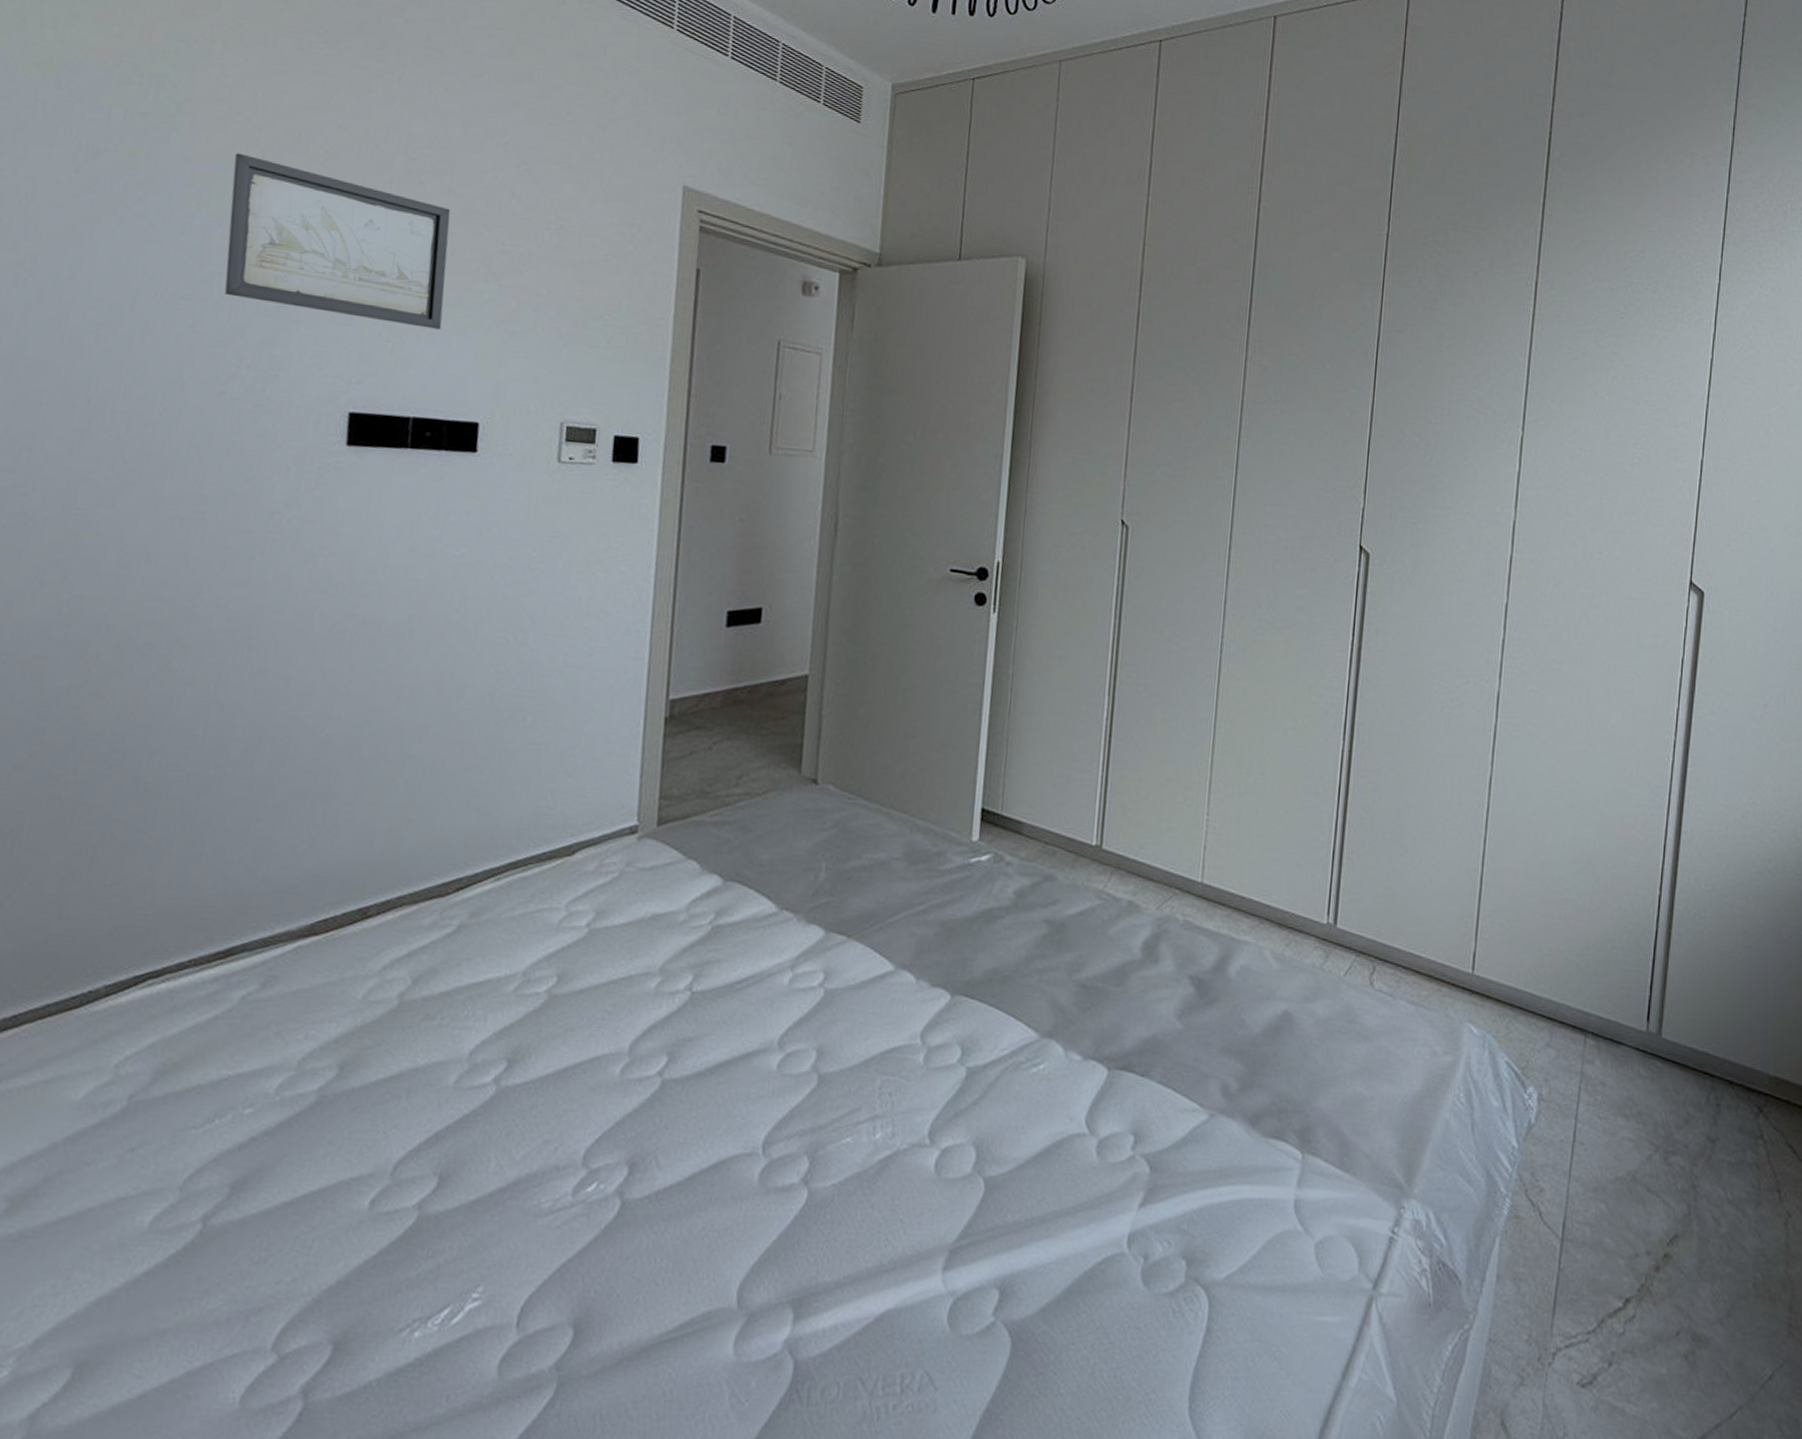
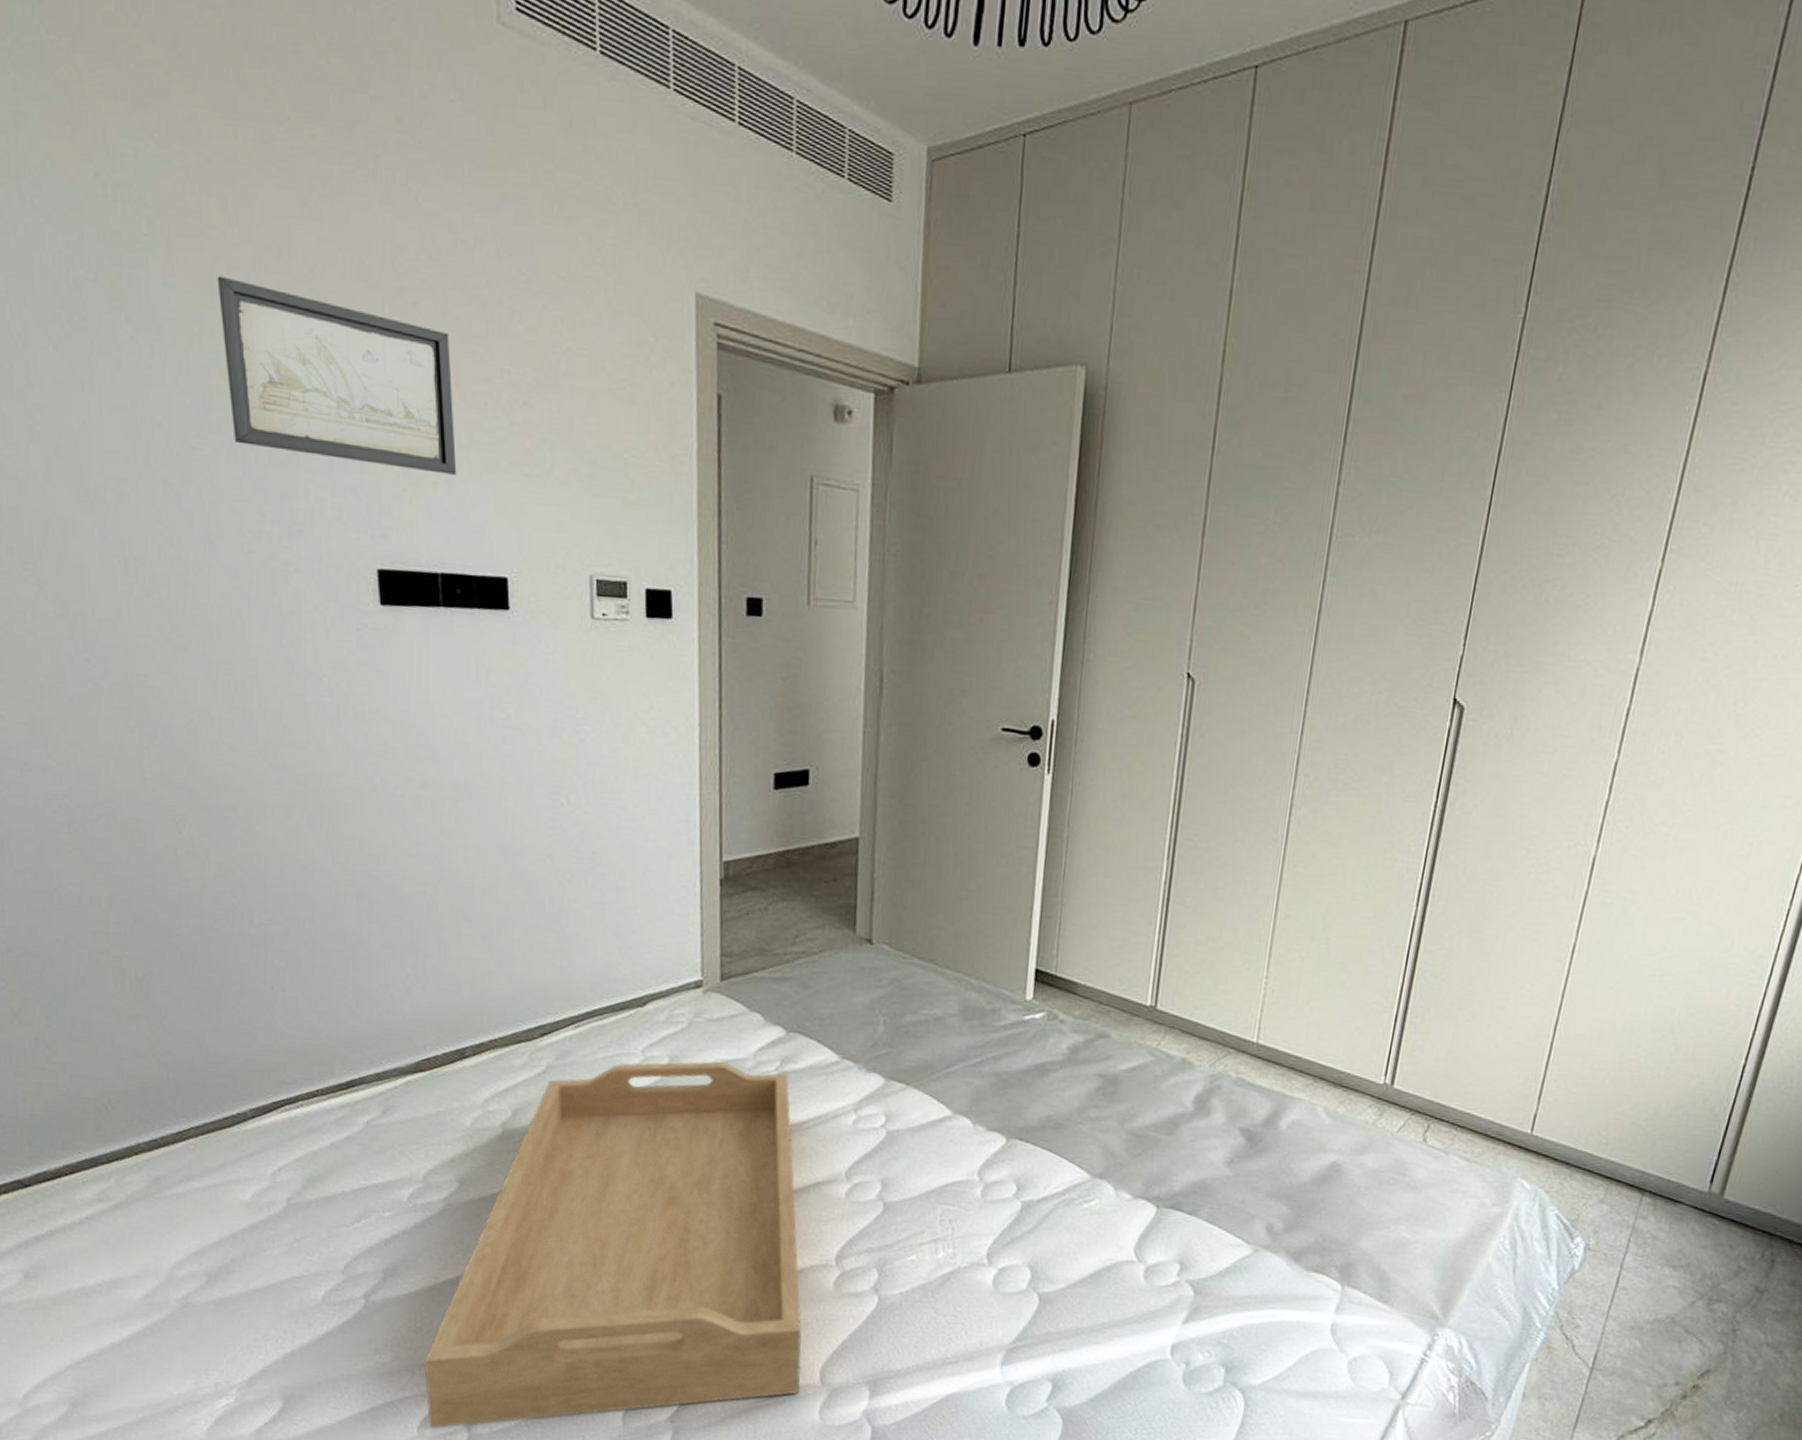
serving tray: none [255,915,723,1398] -> present [424,1061,802,1429]

